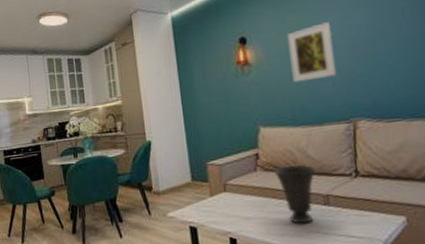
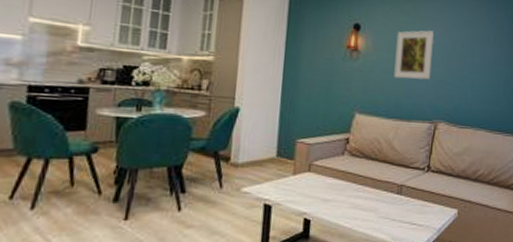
vase: present [274,164,315,224] -> none [360,153,396,210]

